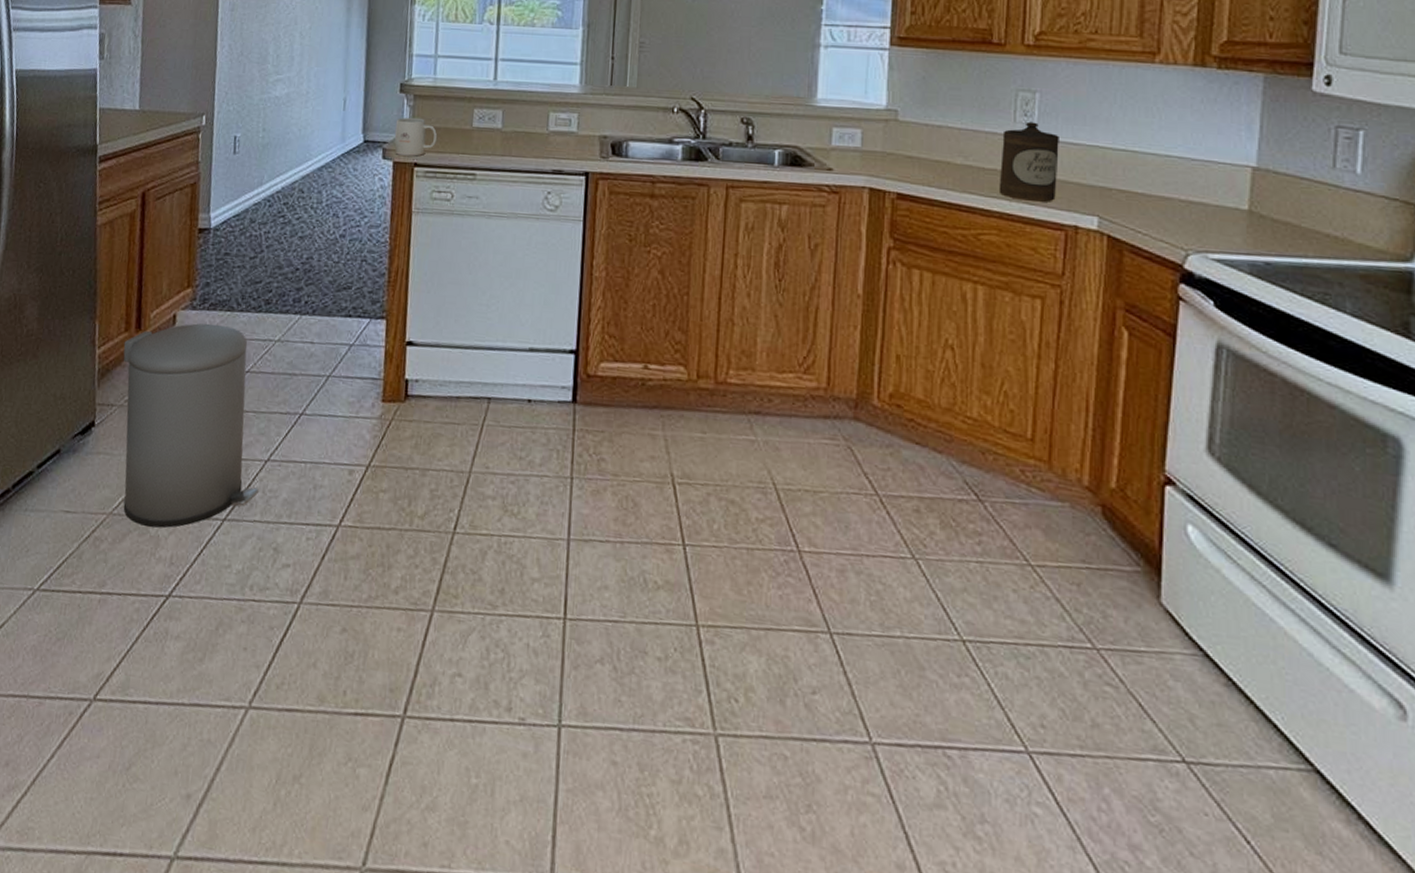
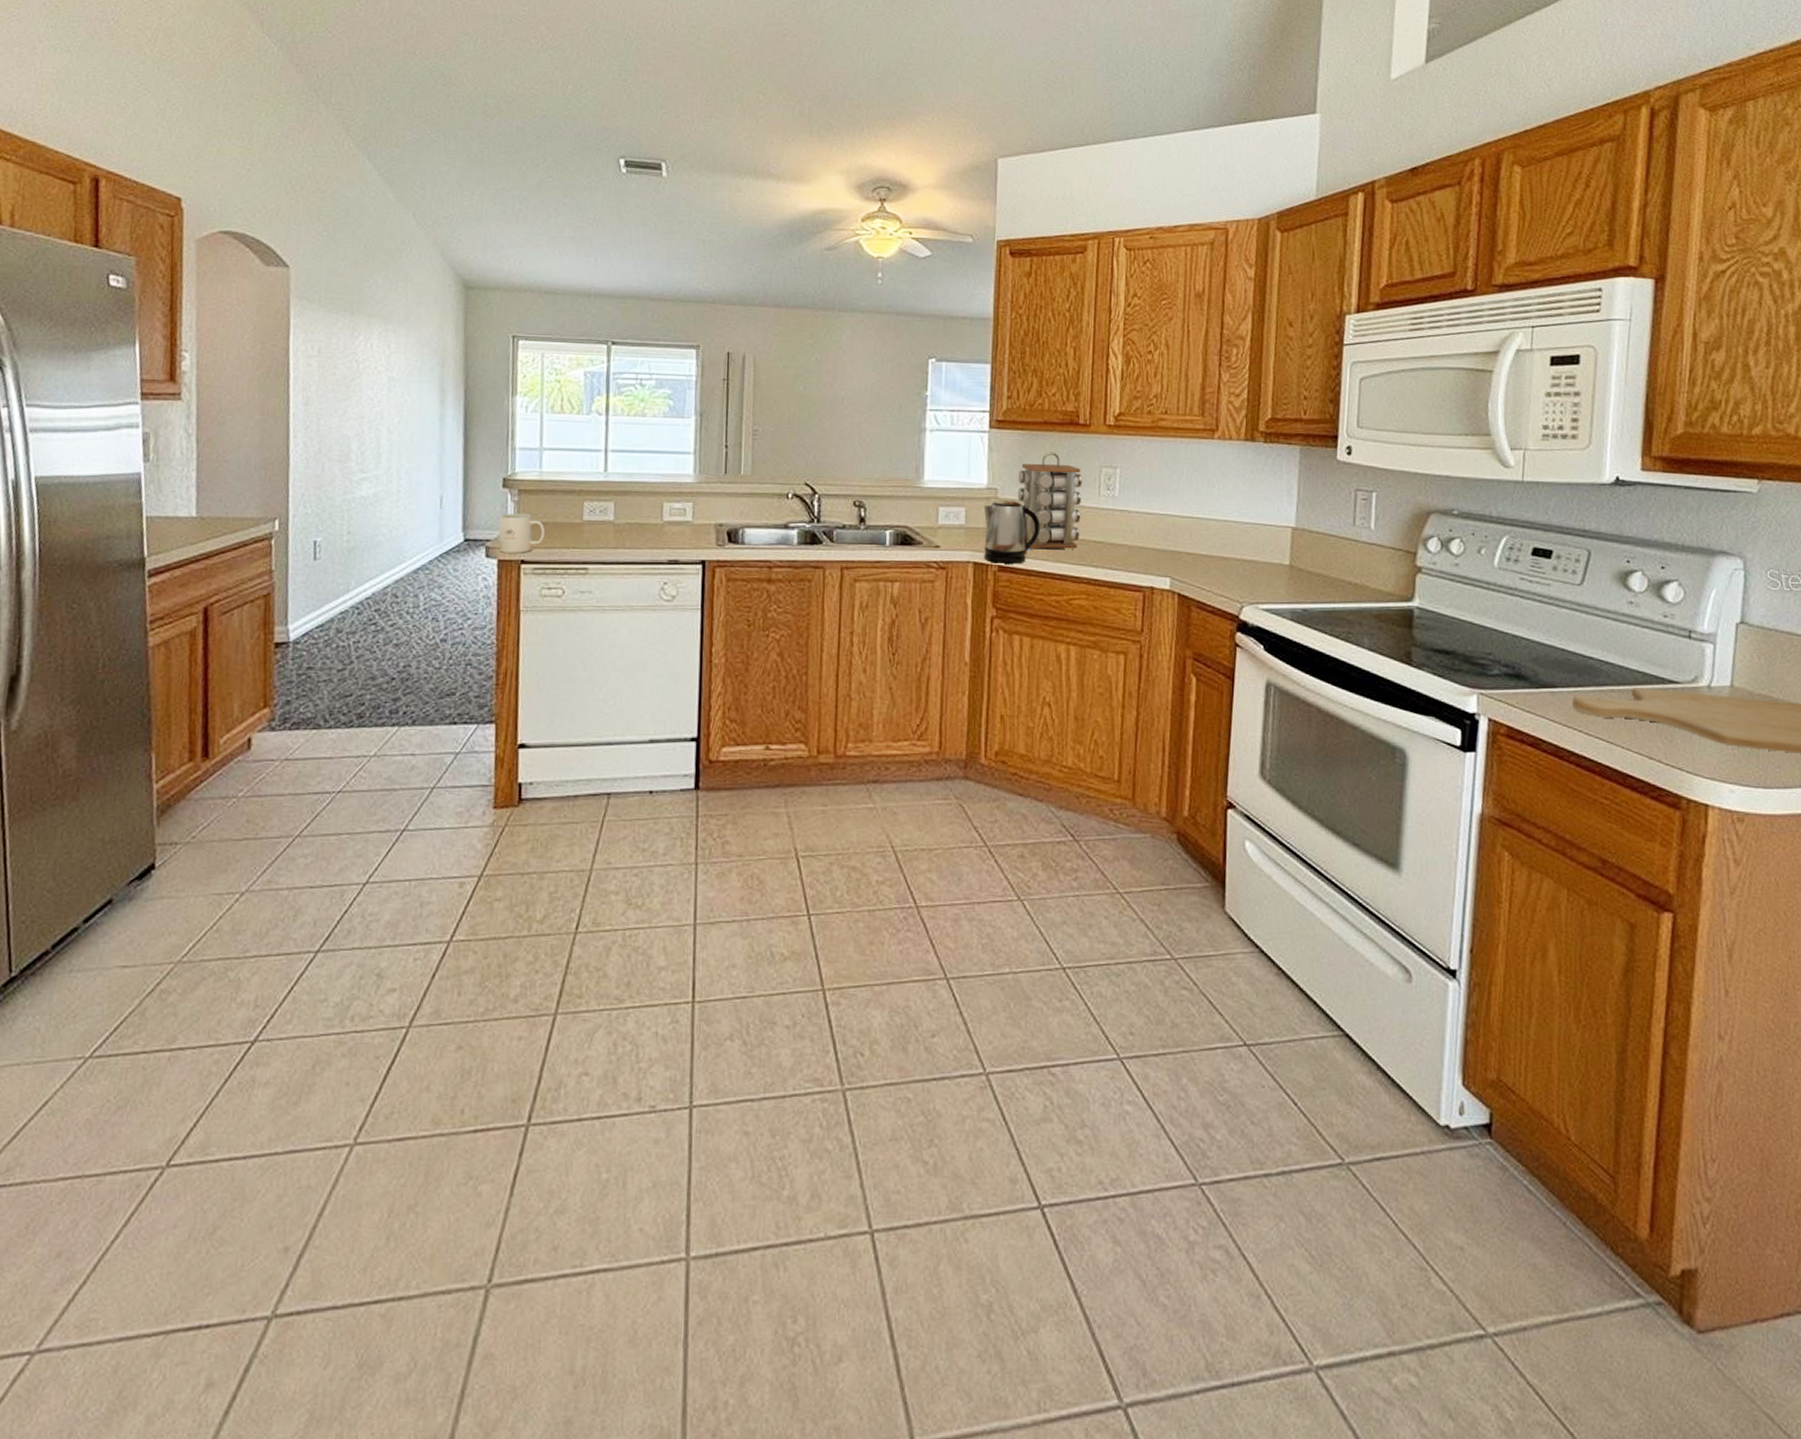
pedal bin: present [123,323,259,528] -> none [187,744,357,970]
kettle: none [881,122,946,192] -> present [984,499,1041,564]
spice rack: none [919,72,995,180] -> present [1017,451,1082,550]
canister: present [998,121,1059,202] -> none [1086,495,1137,567]

